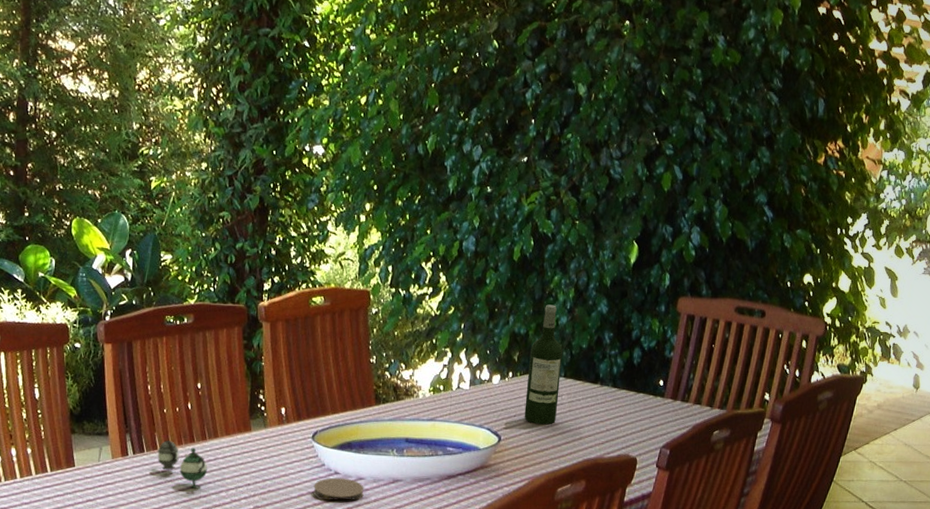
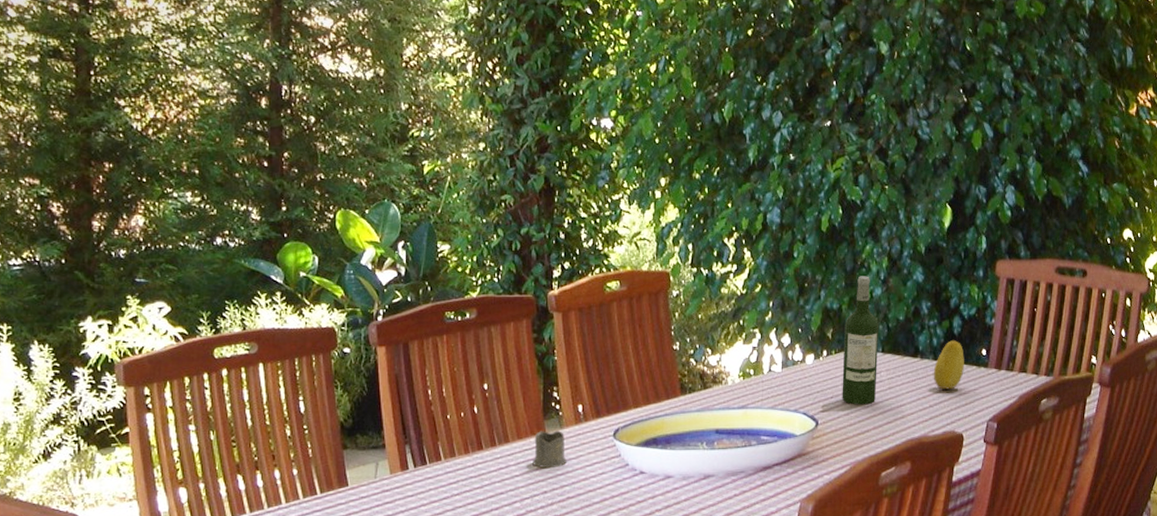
teapot: present [157,441,208,489] -> none [441,450,499,501]
tea glass holder: none [238,429,269,464] -> present [533,431,567,469]
coaster: present [313,477,364,501] -> none [617,477,673,504]
fruit: none [611,370,642,416] -> present [933,340,964,390]

